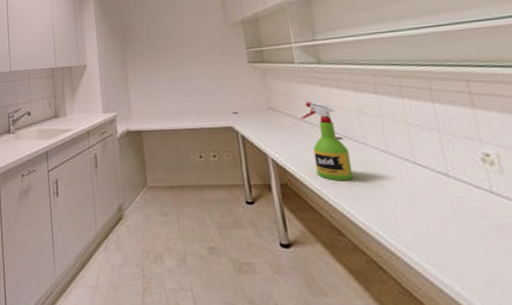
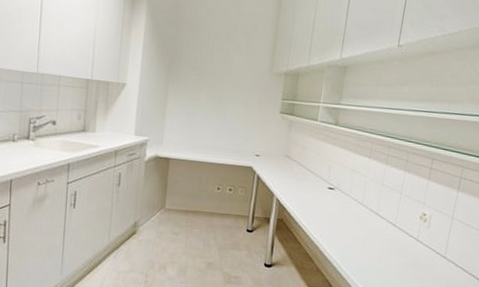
spray bottle: present [300,101,354,180] -> none [307,155,336,221]

